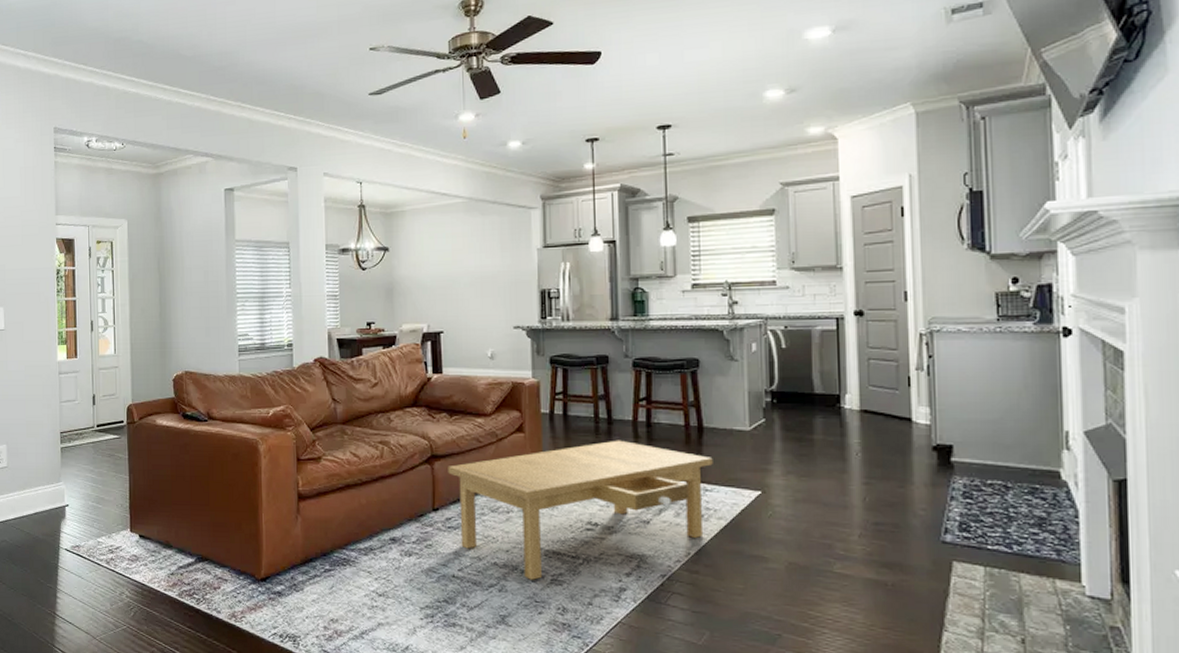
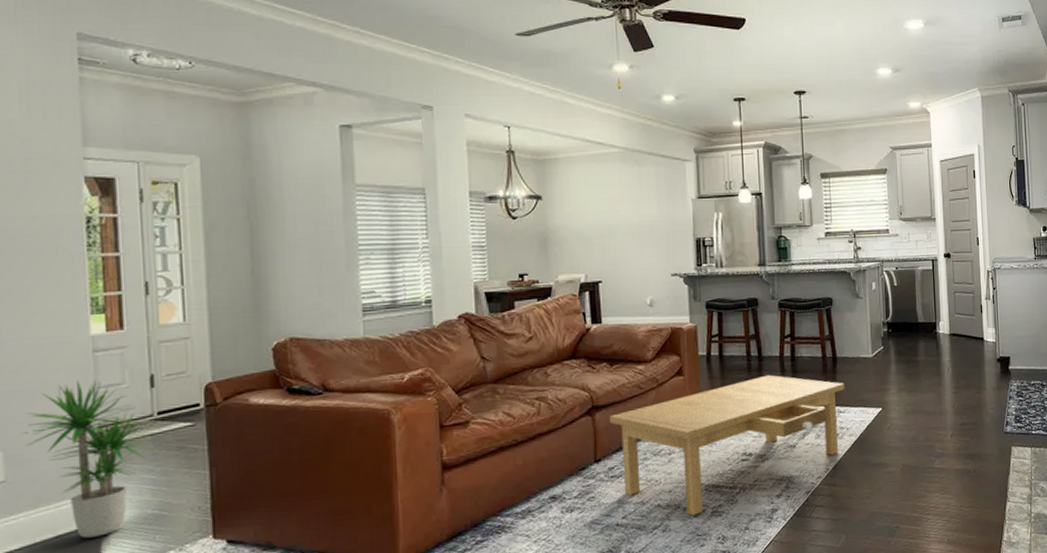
potted plant: none [17,395,97,518] -> present [21,379,158,538]

